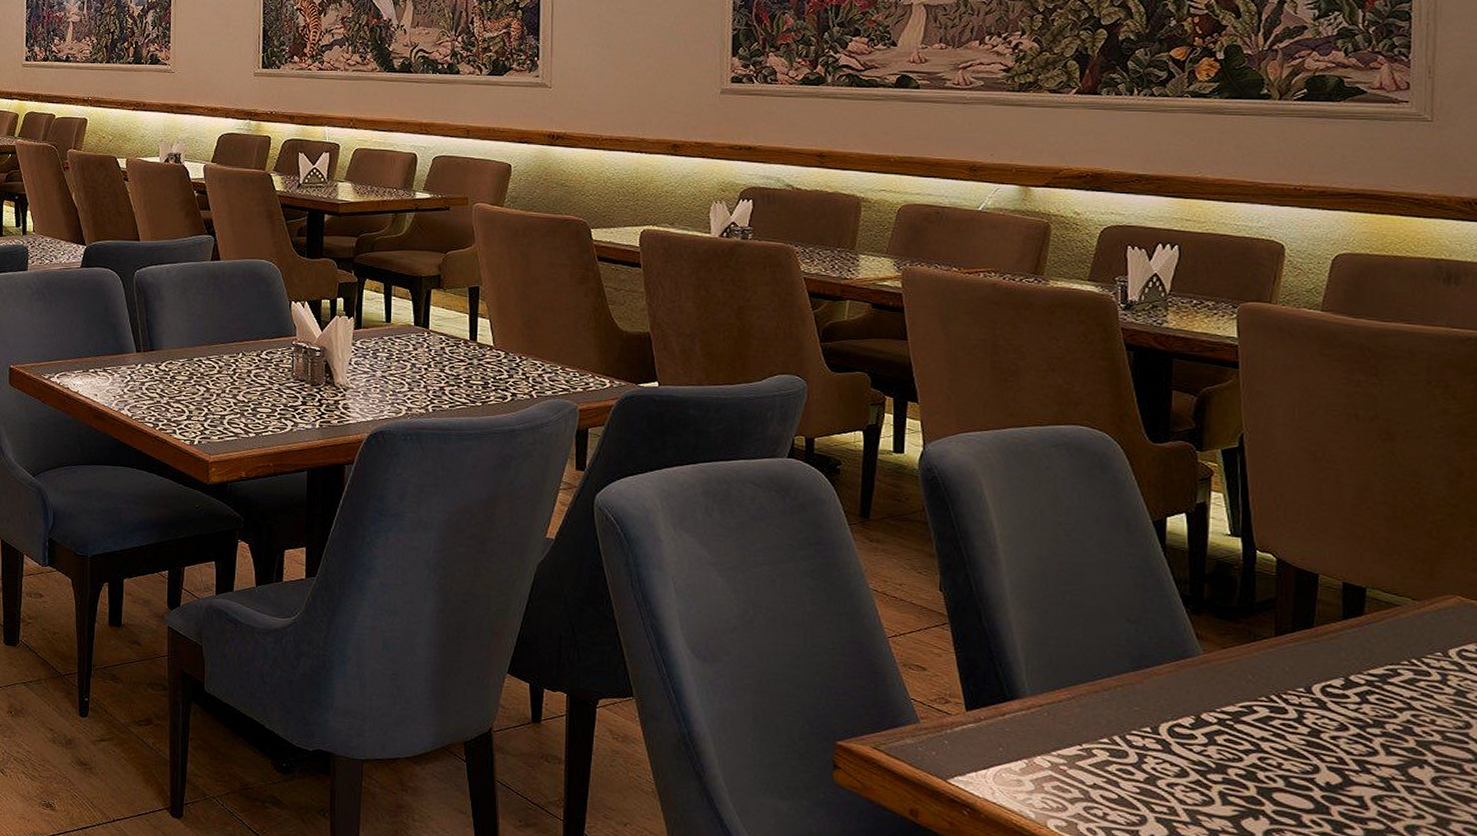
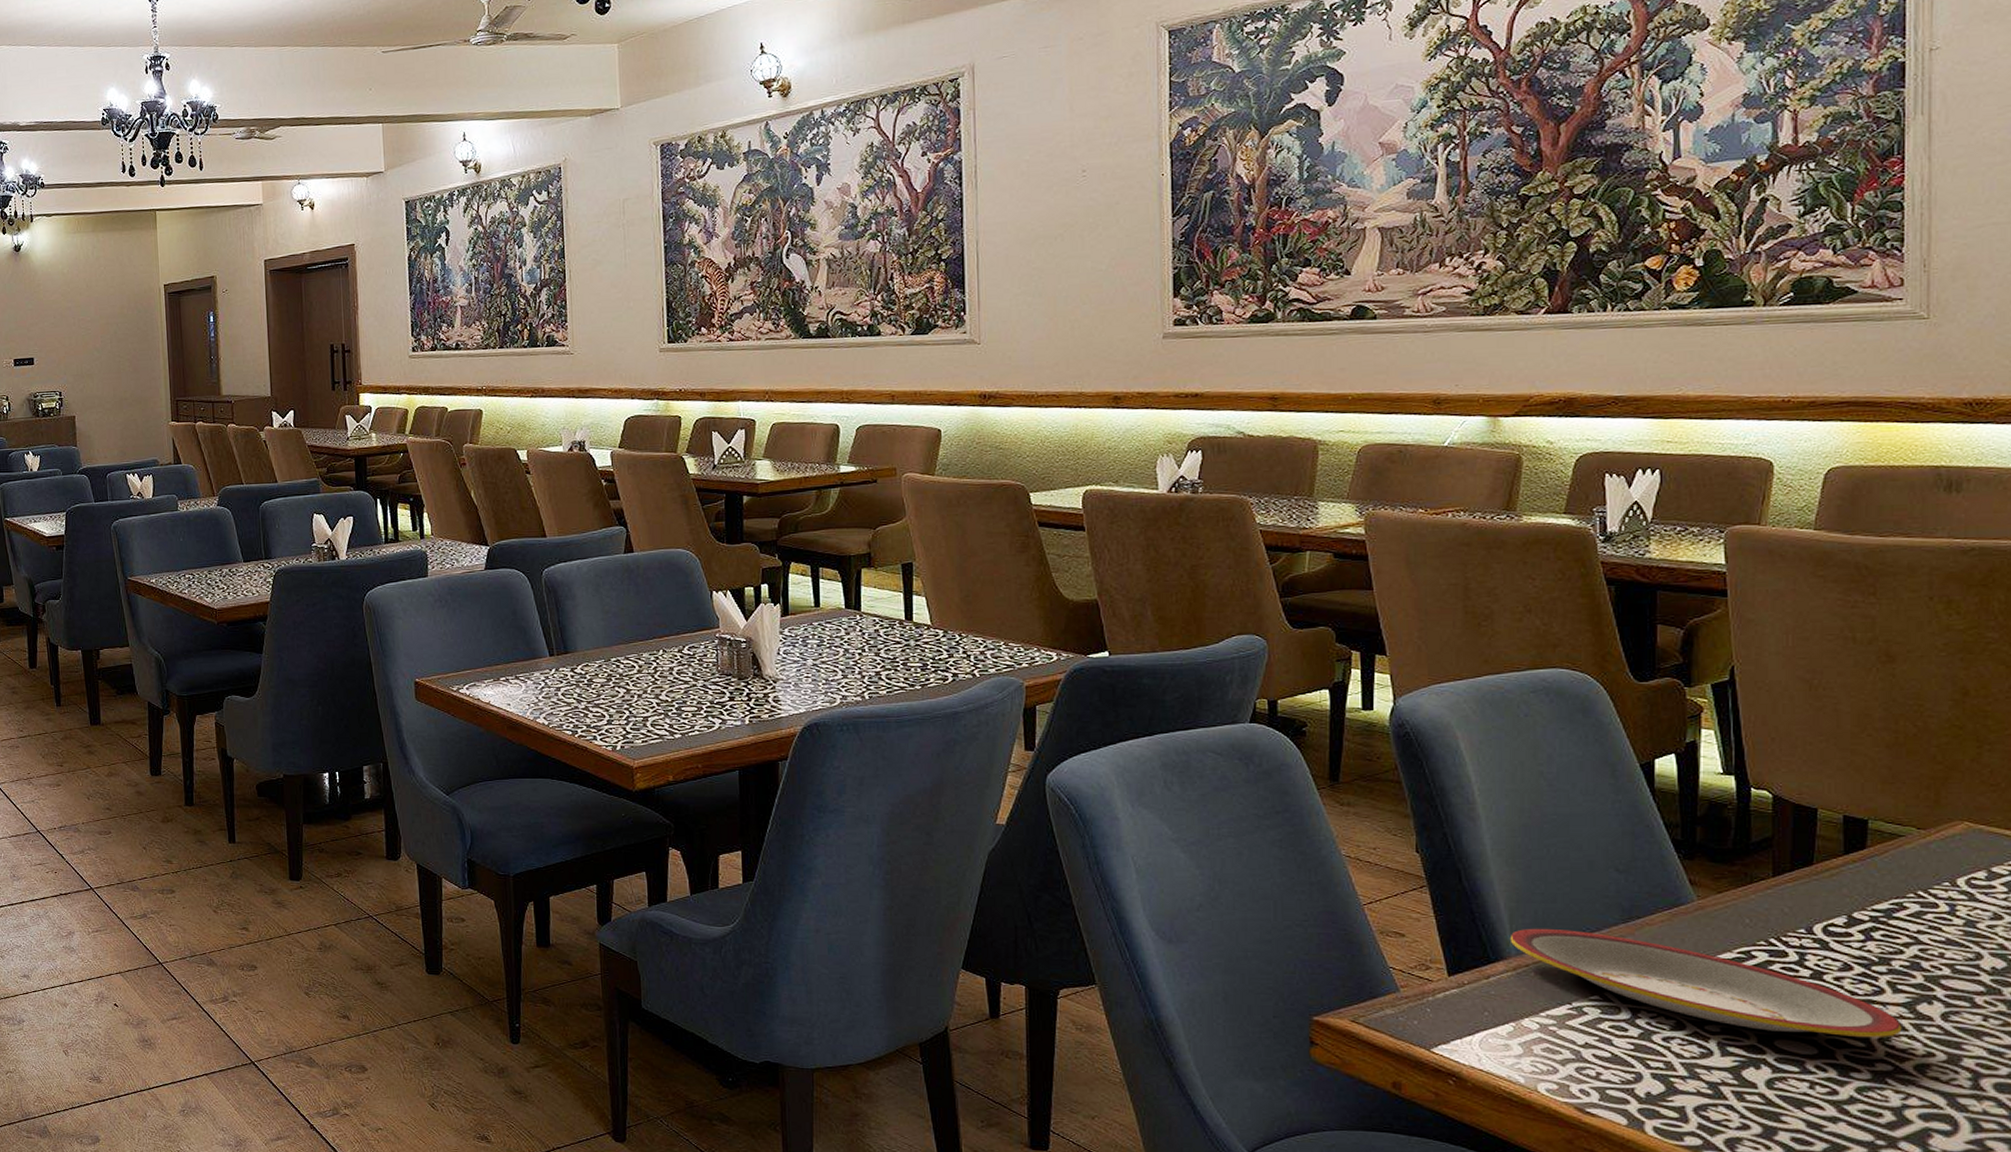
plate: none [1025,670,1394,797] -> present [1509,928,1902,1037]

